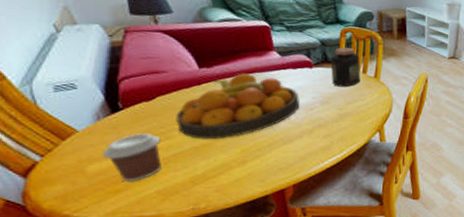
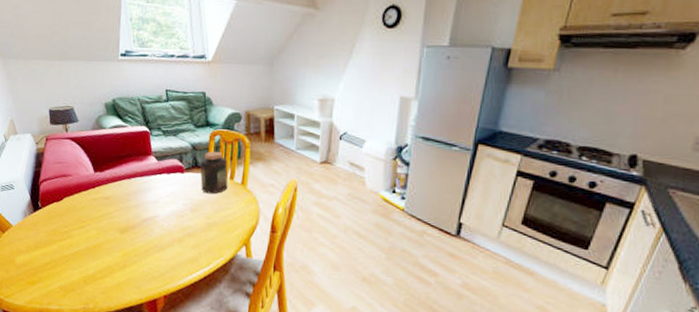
coffee cup: present [103,133,161,181] -> none [26,231,65,275]
fruit bowl: present [176,73,300,139] -> none [76,177,172,241]

